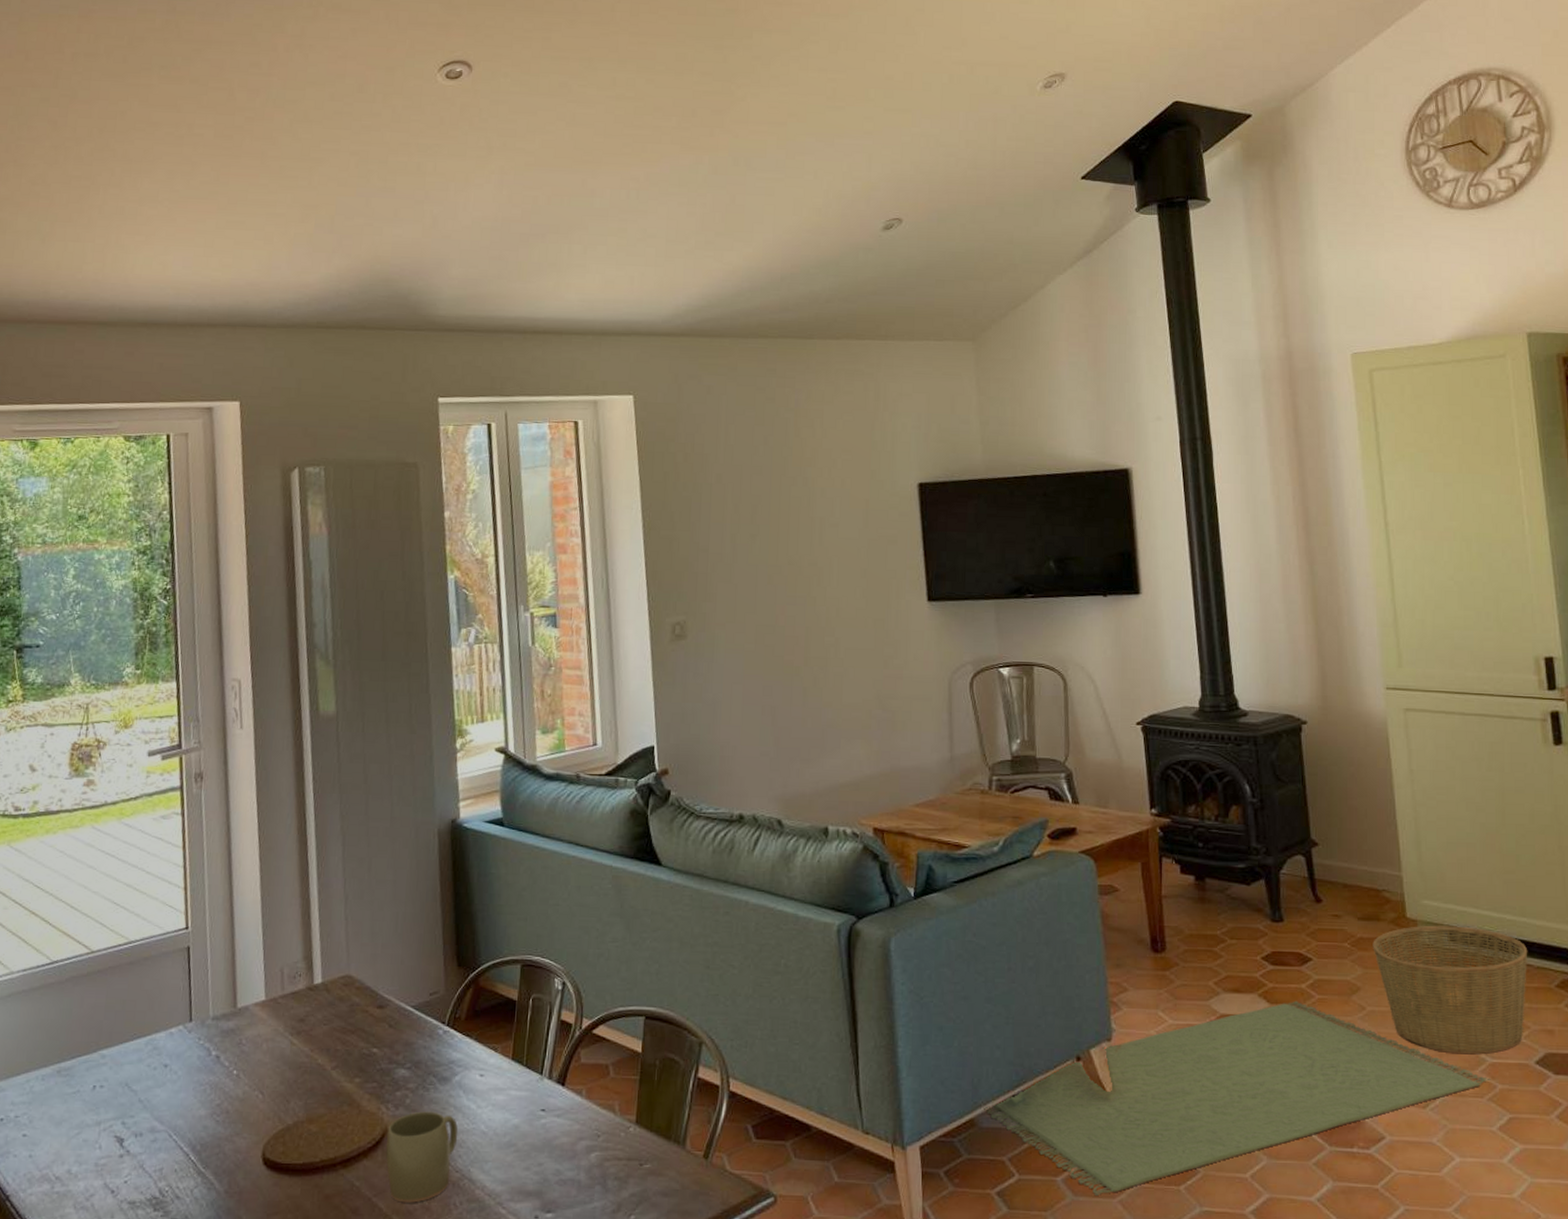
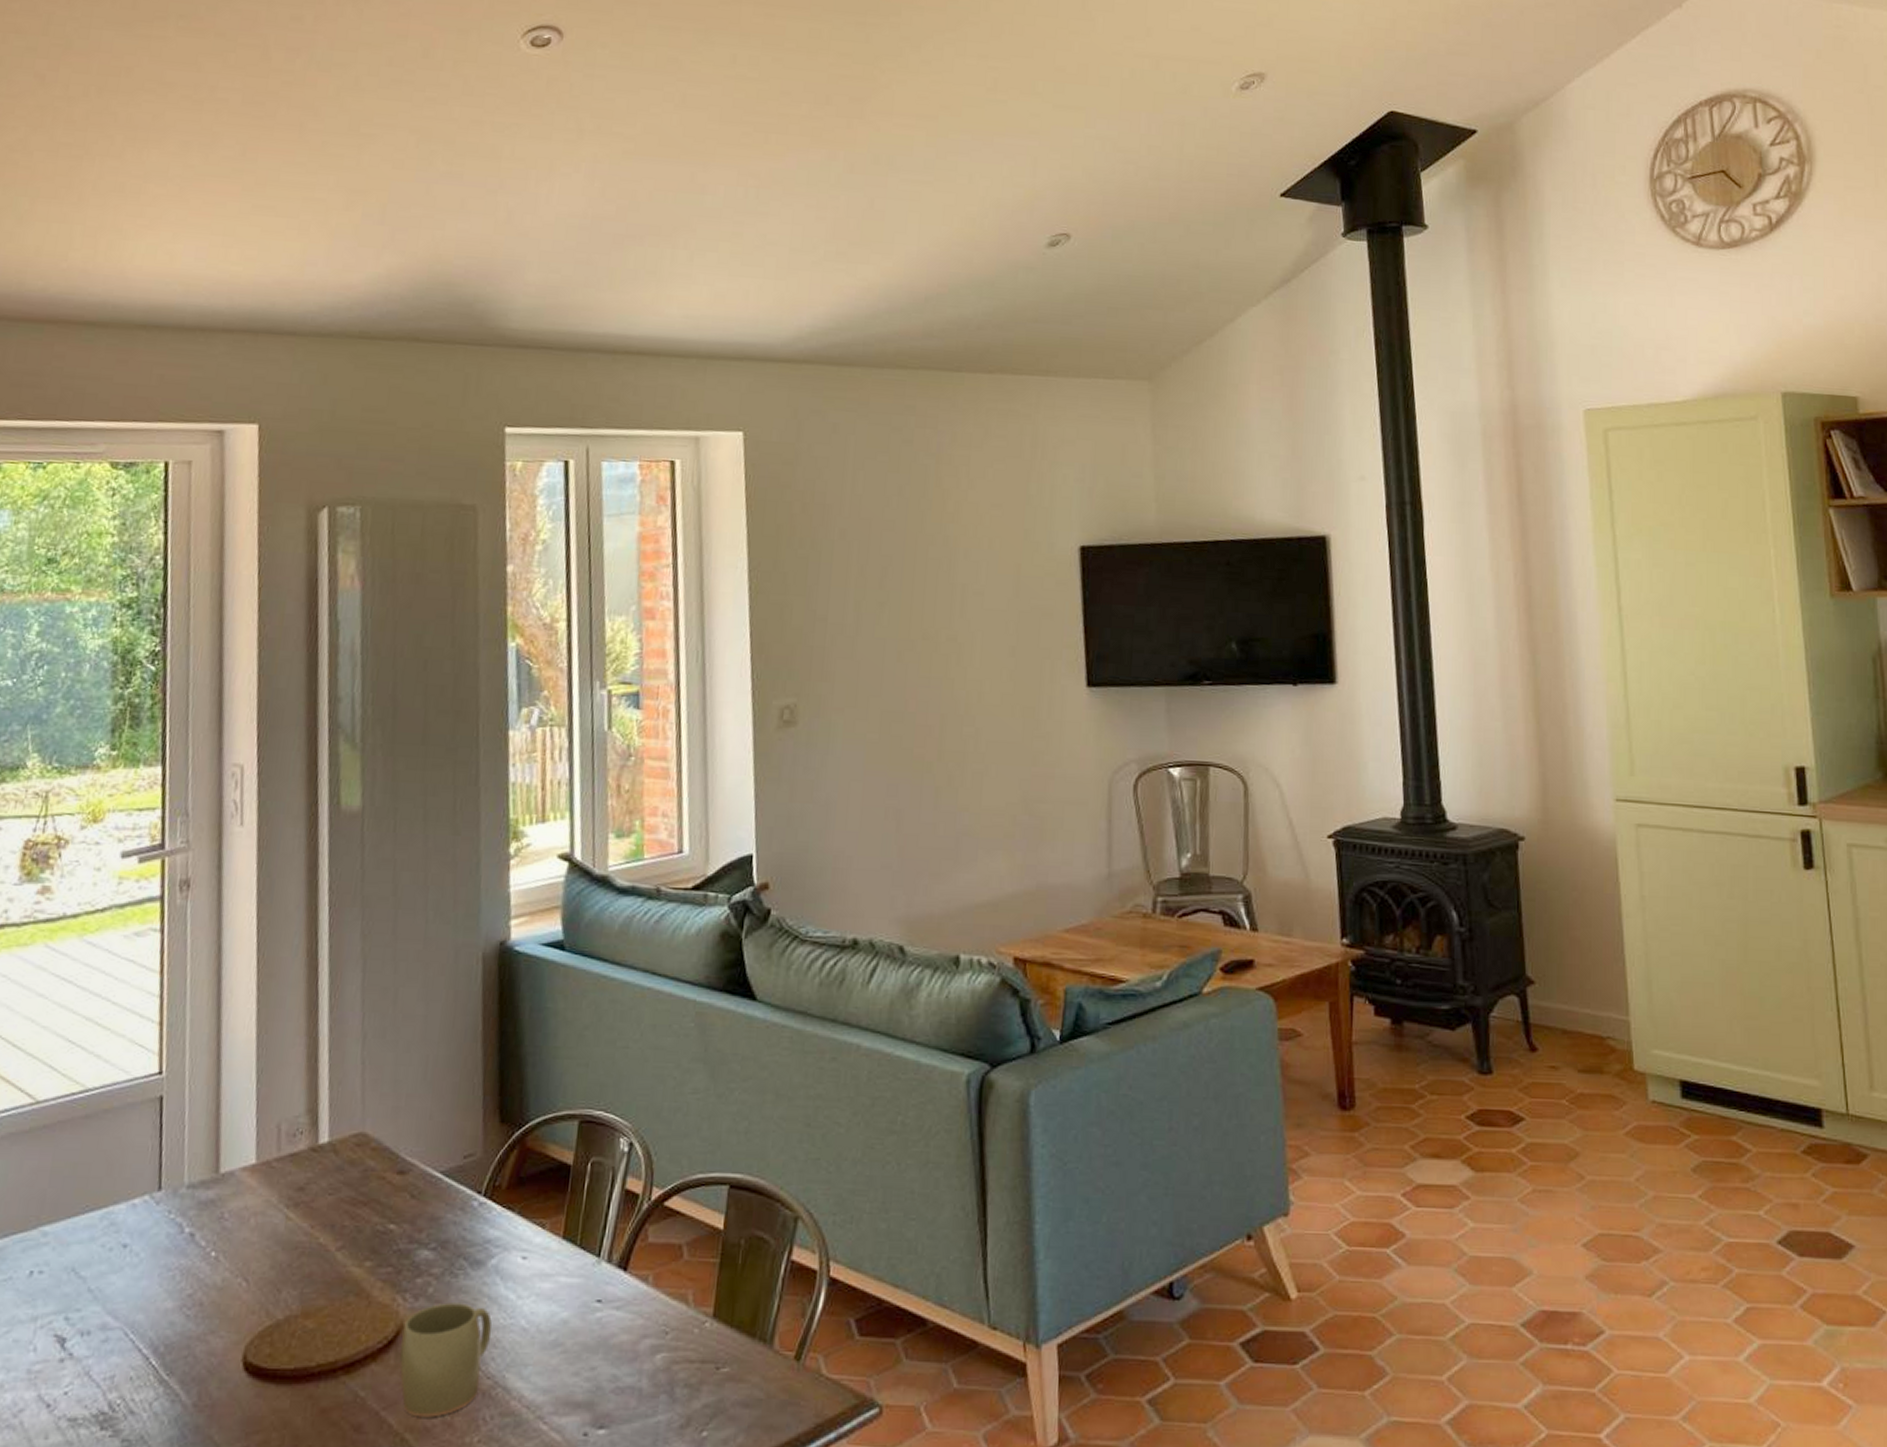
rug: present [984,1000,1491,1195] -> none [1135,1168,1727,1403]
basket: present [1373,925,1528,1055] -> none [1594,1079,1771,1233]

